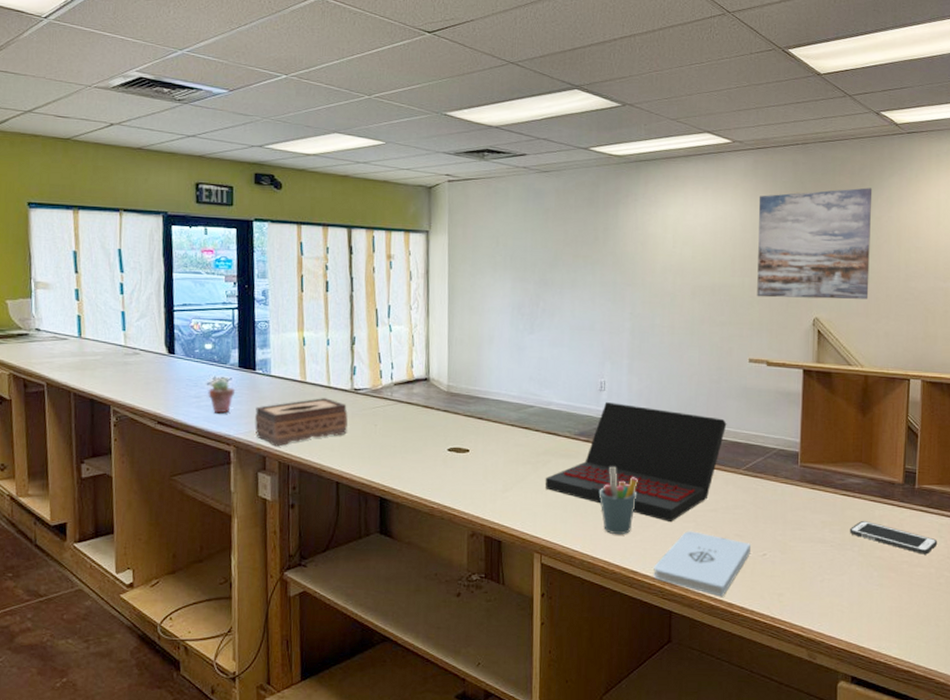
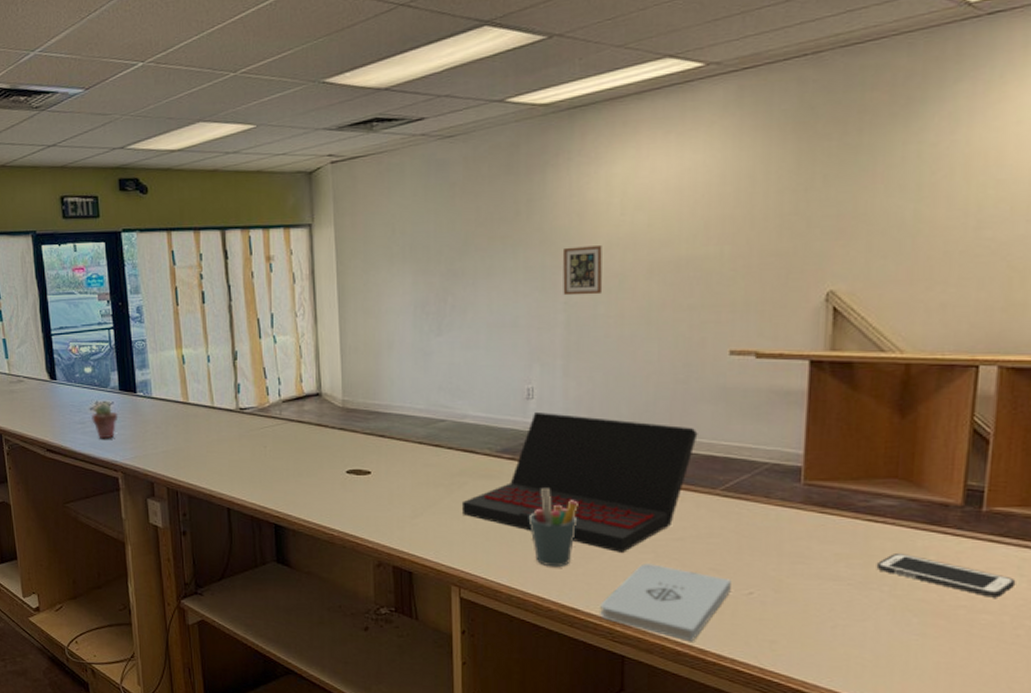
tissue box: present [255,398,348,447] -> none [140,419,235,472]
picture frame: none [629,269,659,309] -> present [563,246,602,296]
wall art: present [757,187,873,299] -> none [741,102,926,269]

